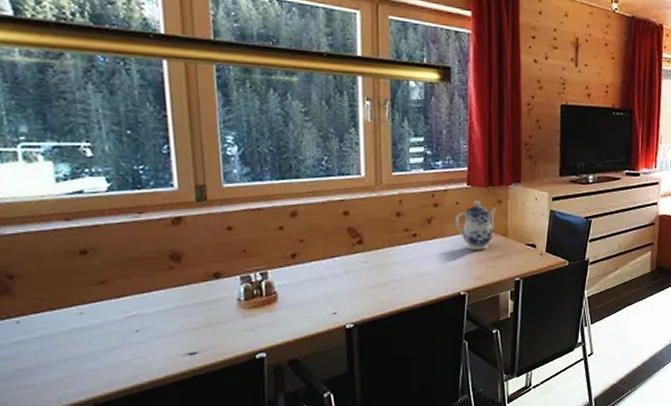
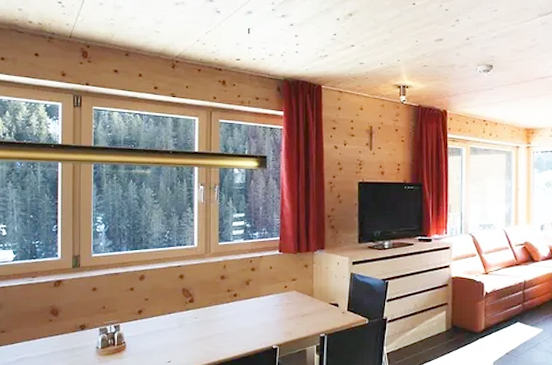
teapot: present [455,199,497,250] -> none [269,264,304,308]

